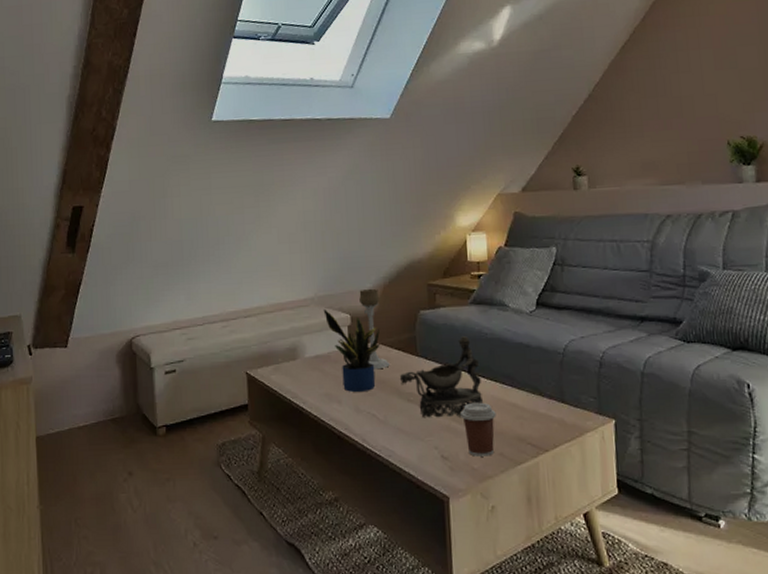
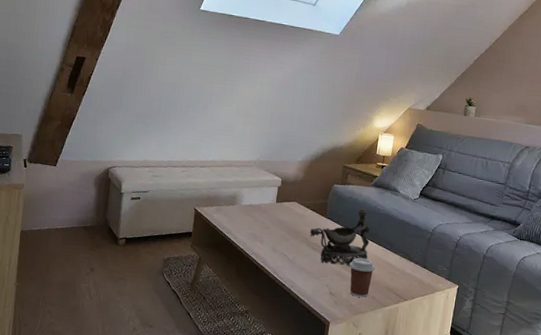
potted plant: present [323,308,380,392] -> none [261,171,301,237]
candle holder: present [359,289,390,370] -> none [289,161,306,223]

